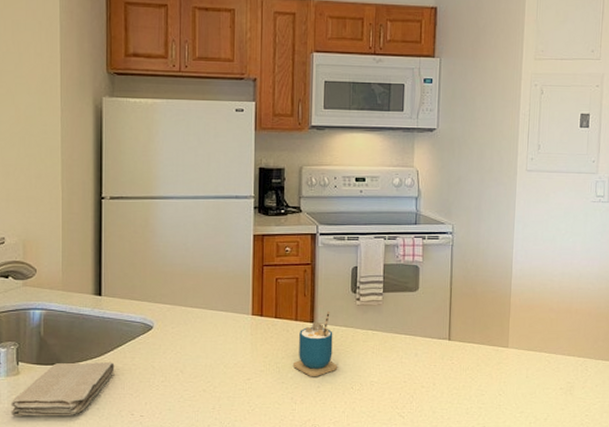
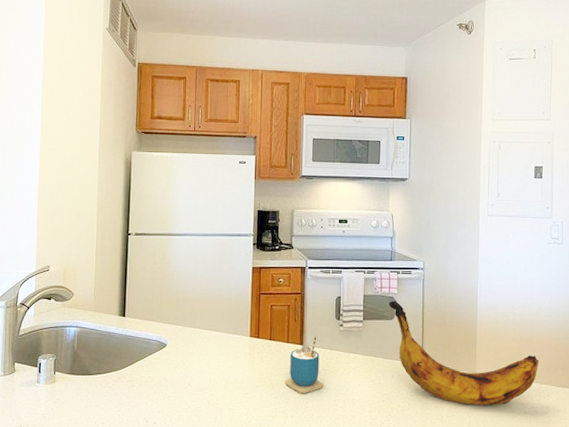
washcloth: present [11,362,115,416] -> none [47,373,134,420]
banana: none [412,269,577,382] -> present [388,300,539,406]

